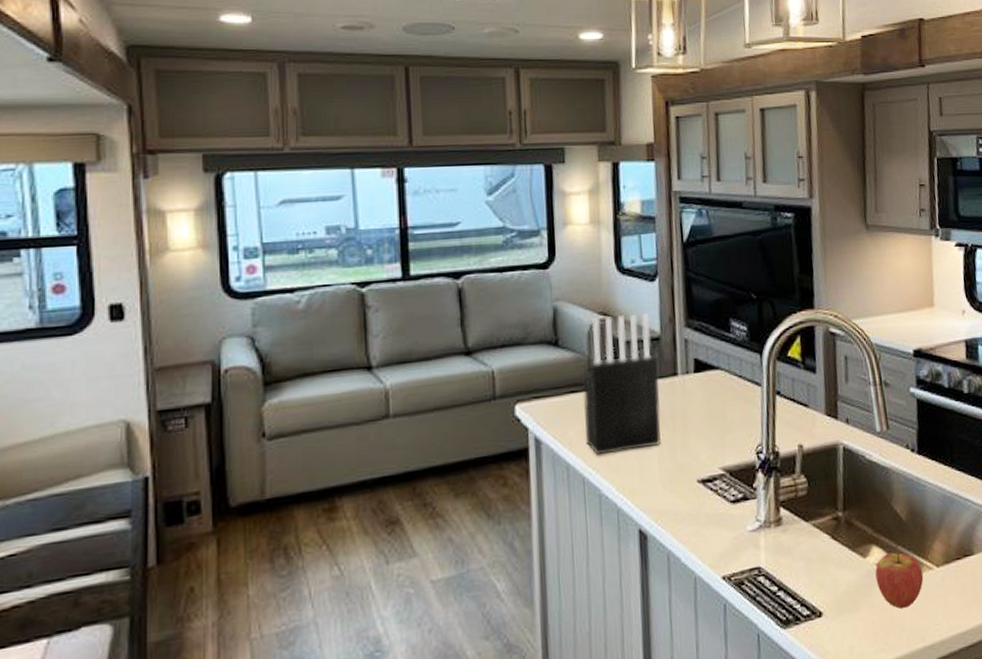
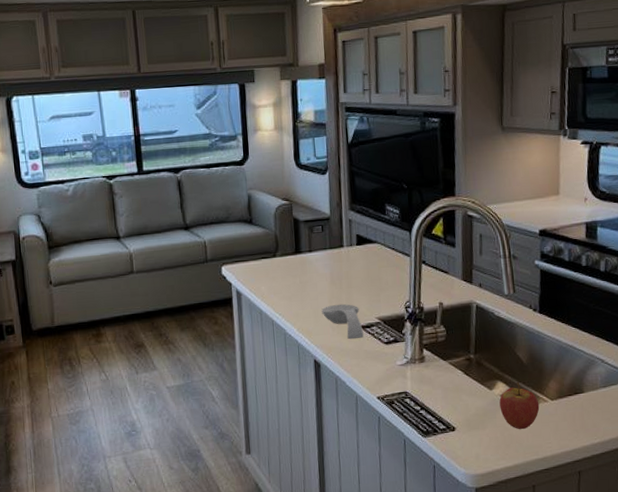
knife block: present [583,313,661,454] -> none [271,199,331,304]
spoon rest: none [649,451,704,500] -> present [321,304,364,340]

